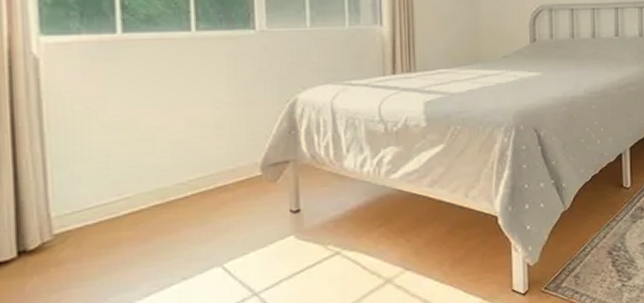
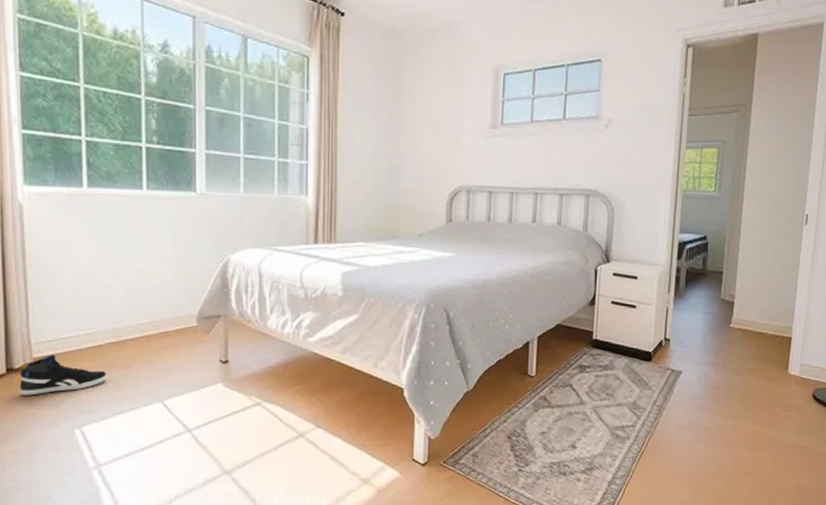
sneaker: none [35,227,153,281] -> present [19,354,108,396]

